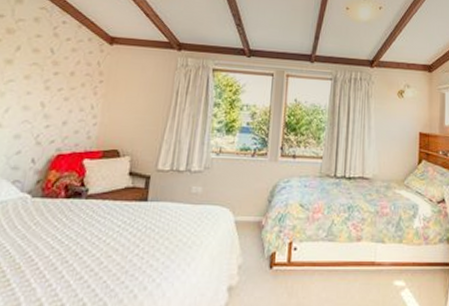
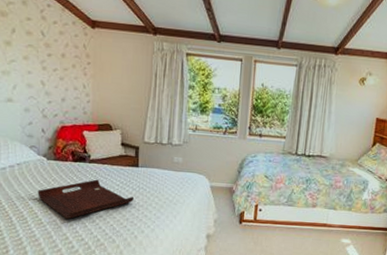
serving tray: none [11,220,139,278] -> present [37,179,135,220]

